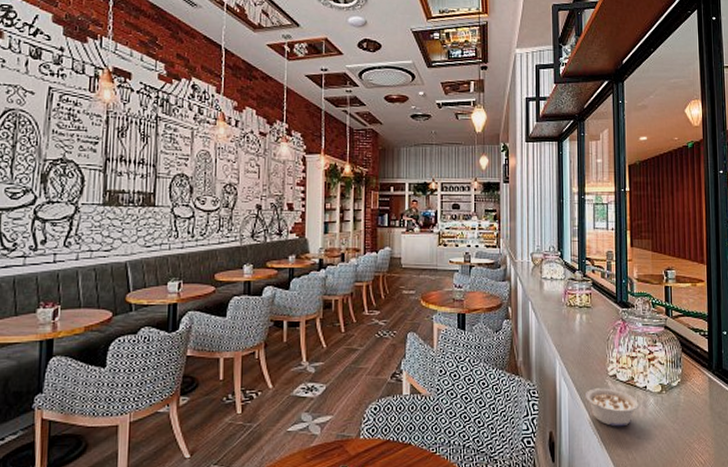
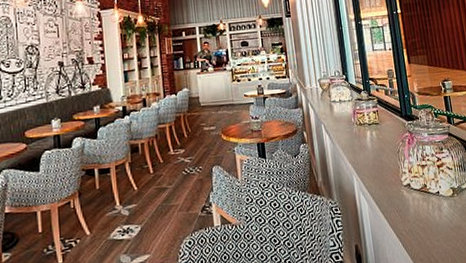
legume: present [586,388,638,427] -> none [384,197,434,234]

